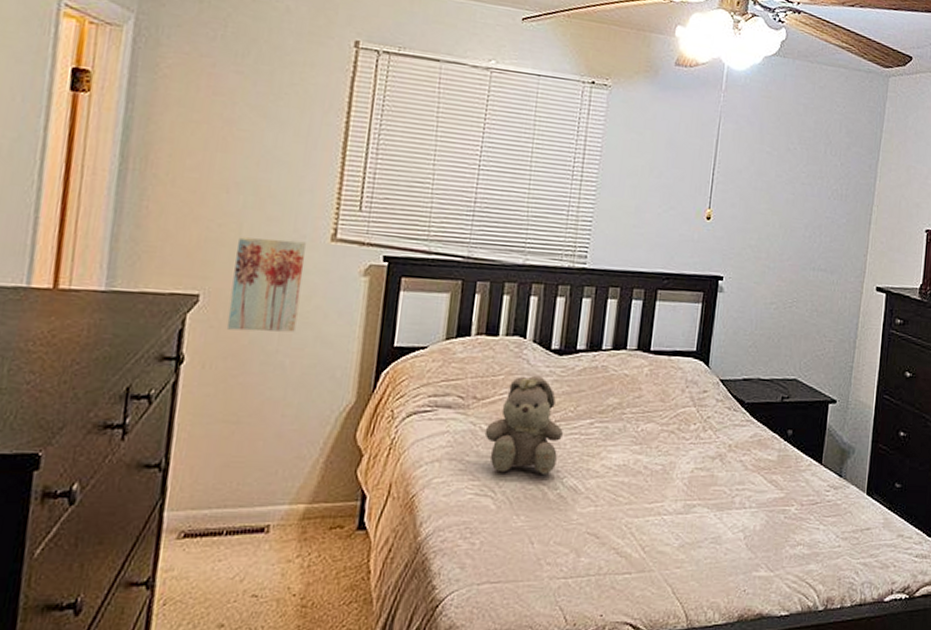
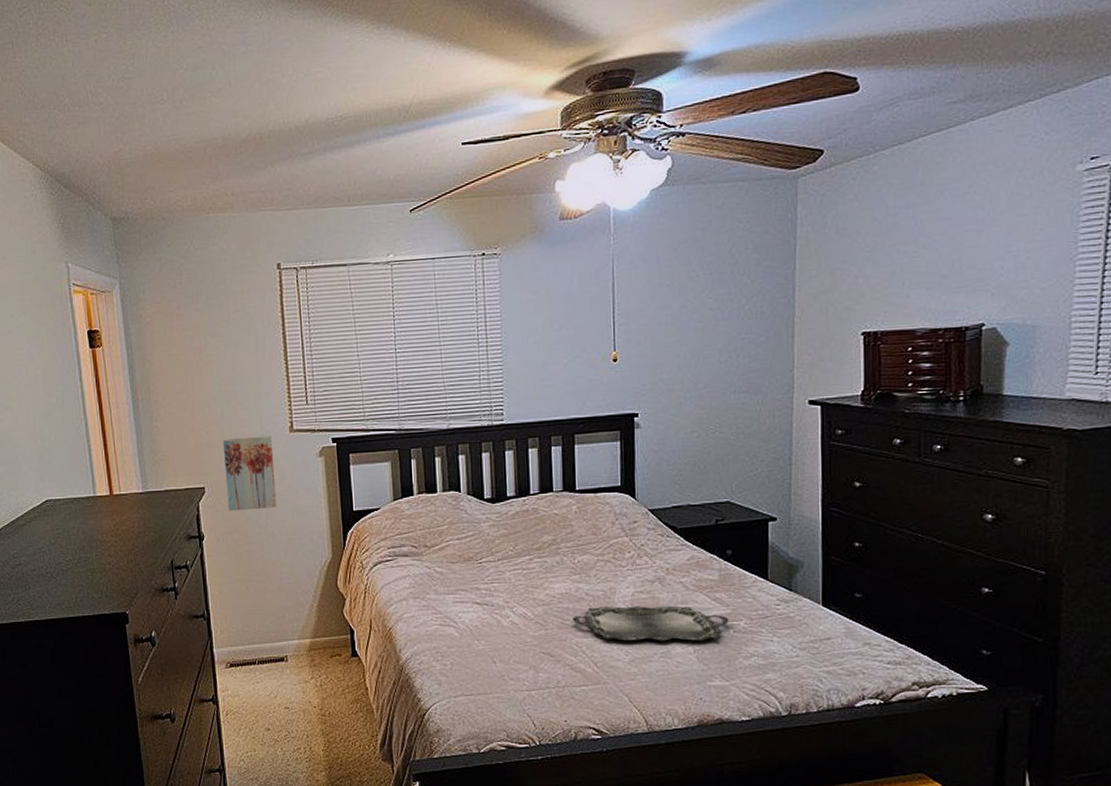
teddy bear: present [484,376,563,474] -> none [439,523,506,606]
serving tray: none [626,483,782,526] -> present [573,605,729,641]

